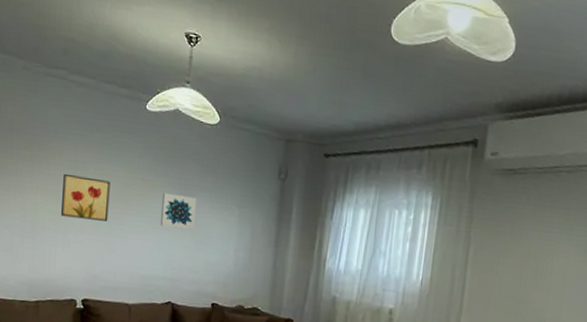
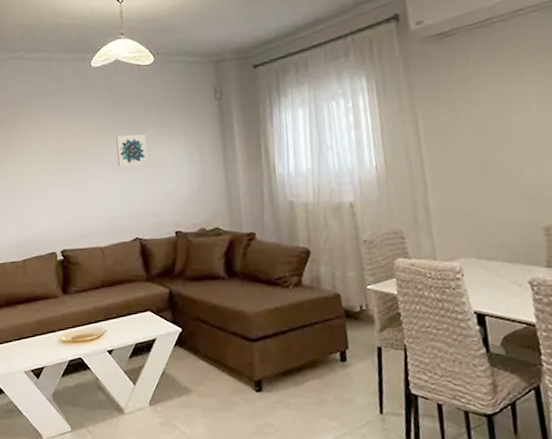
wall art: present [60,174,111,222] -> none [32,136,74,177]

